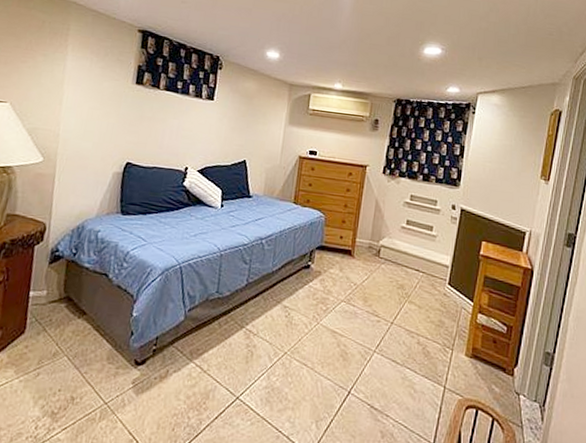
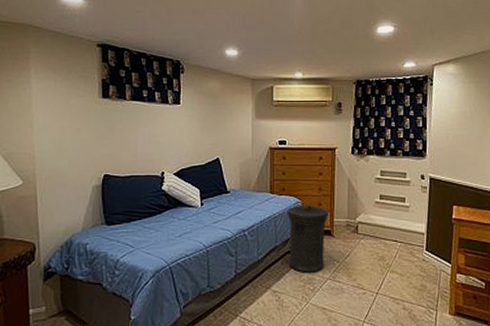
trash can: none [303,220,352,293] -> present [287,205,330,273]

